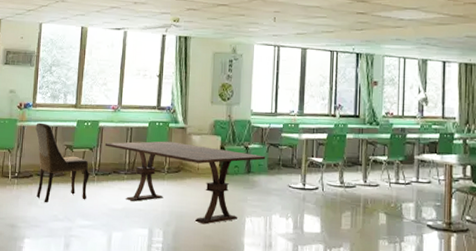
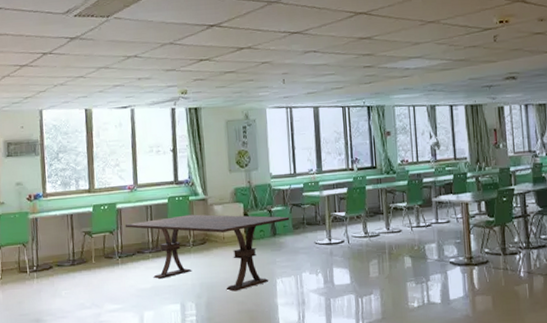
dining chair: present [35,122,90,203] -> none [49,212,113,293]

